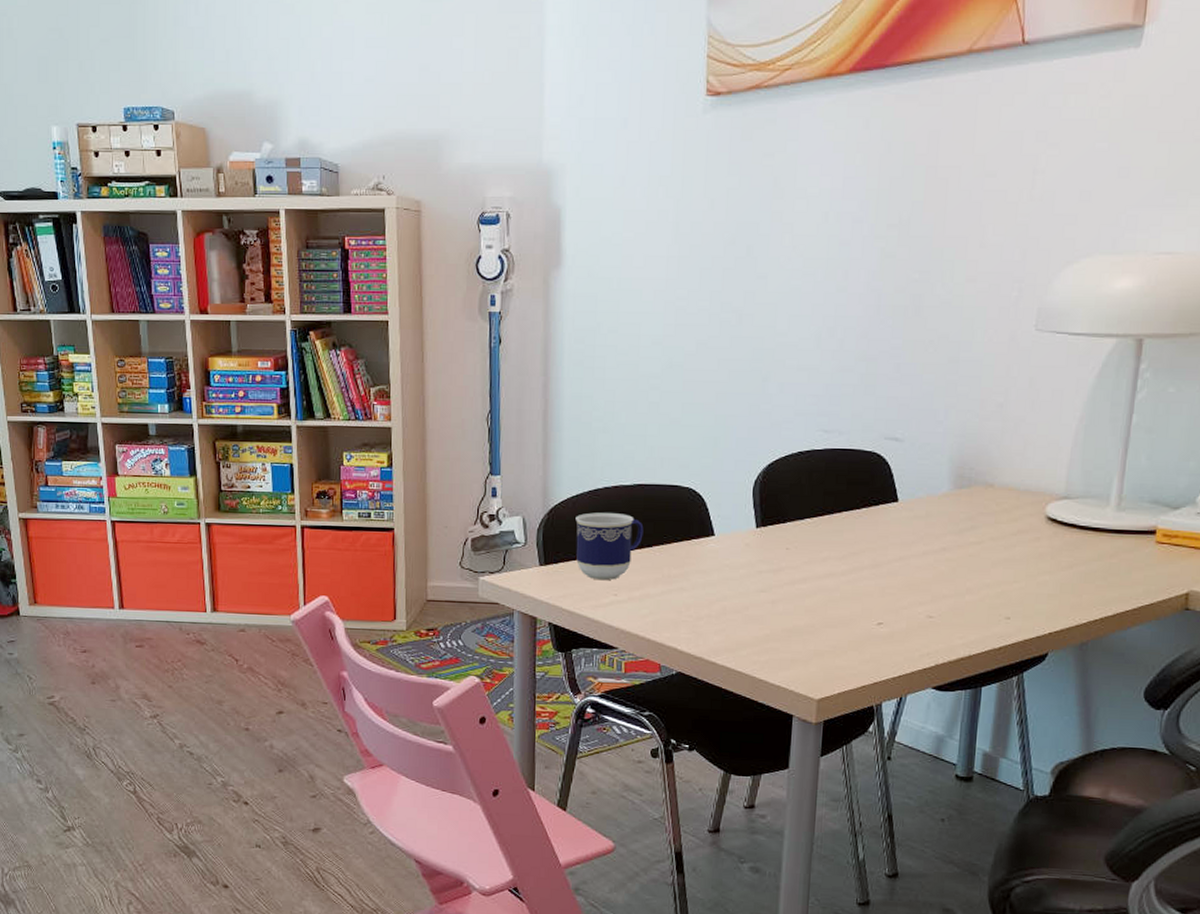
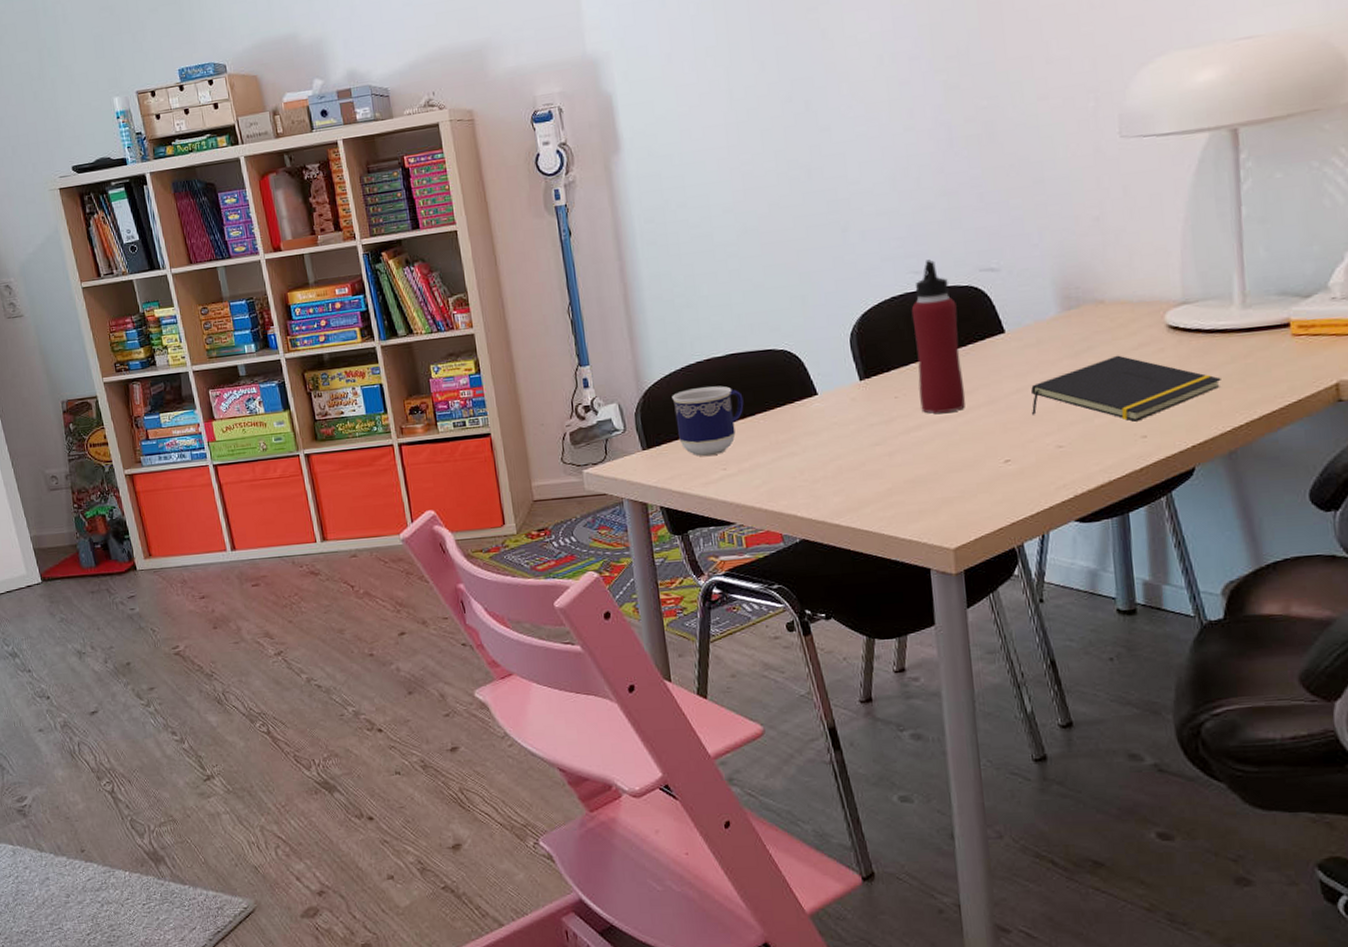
water bottle: none [809,420,858,570] -> present [911,259,966,414]
notepad: none [910,538,1086,603] -> present [1031,355,1221,422]

